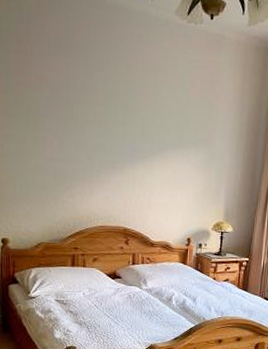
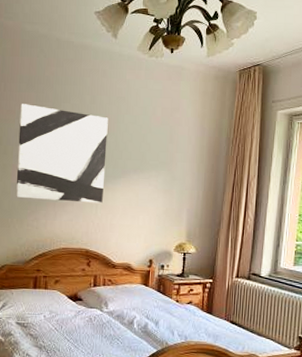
wall art: none [49,70,145,181] -> present [16,104,108,204]

